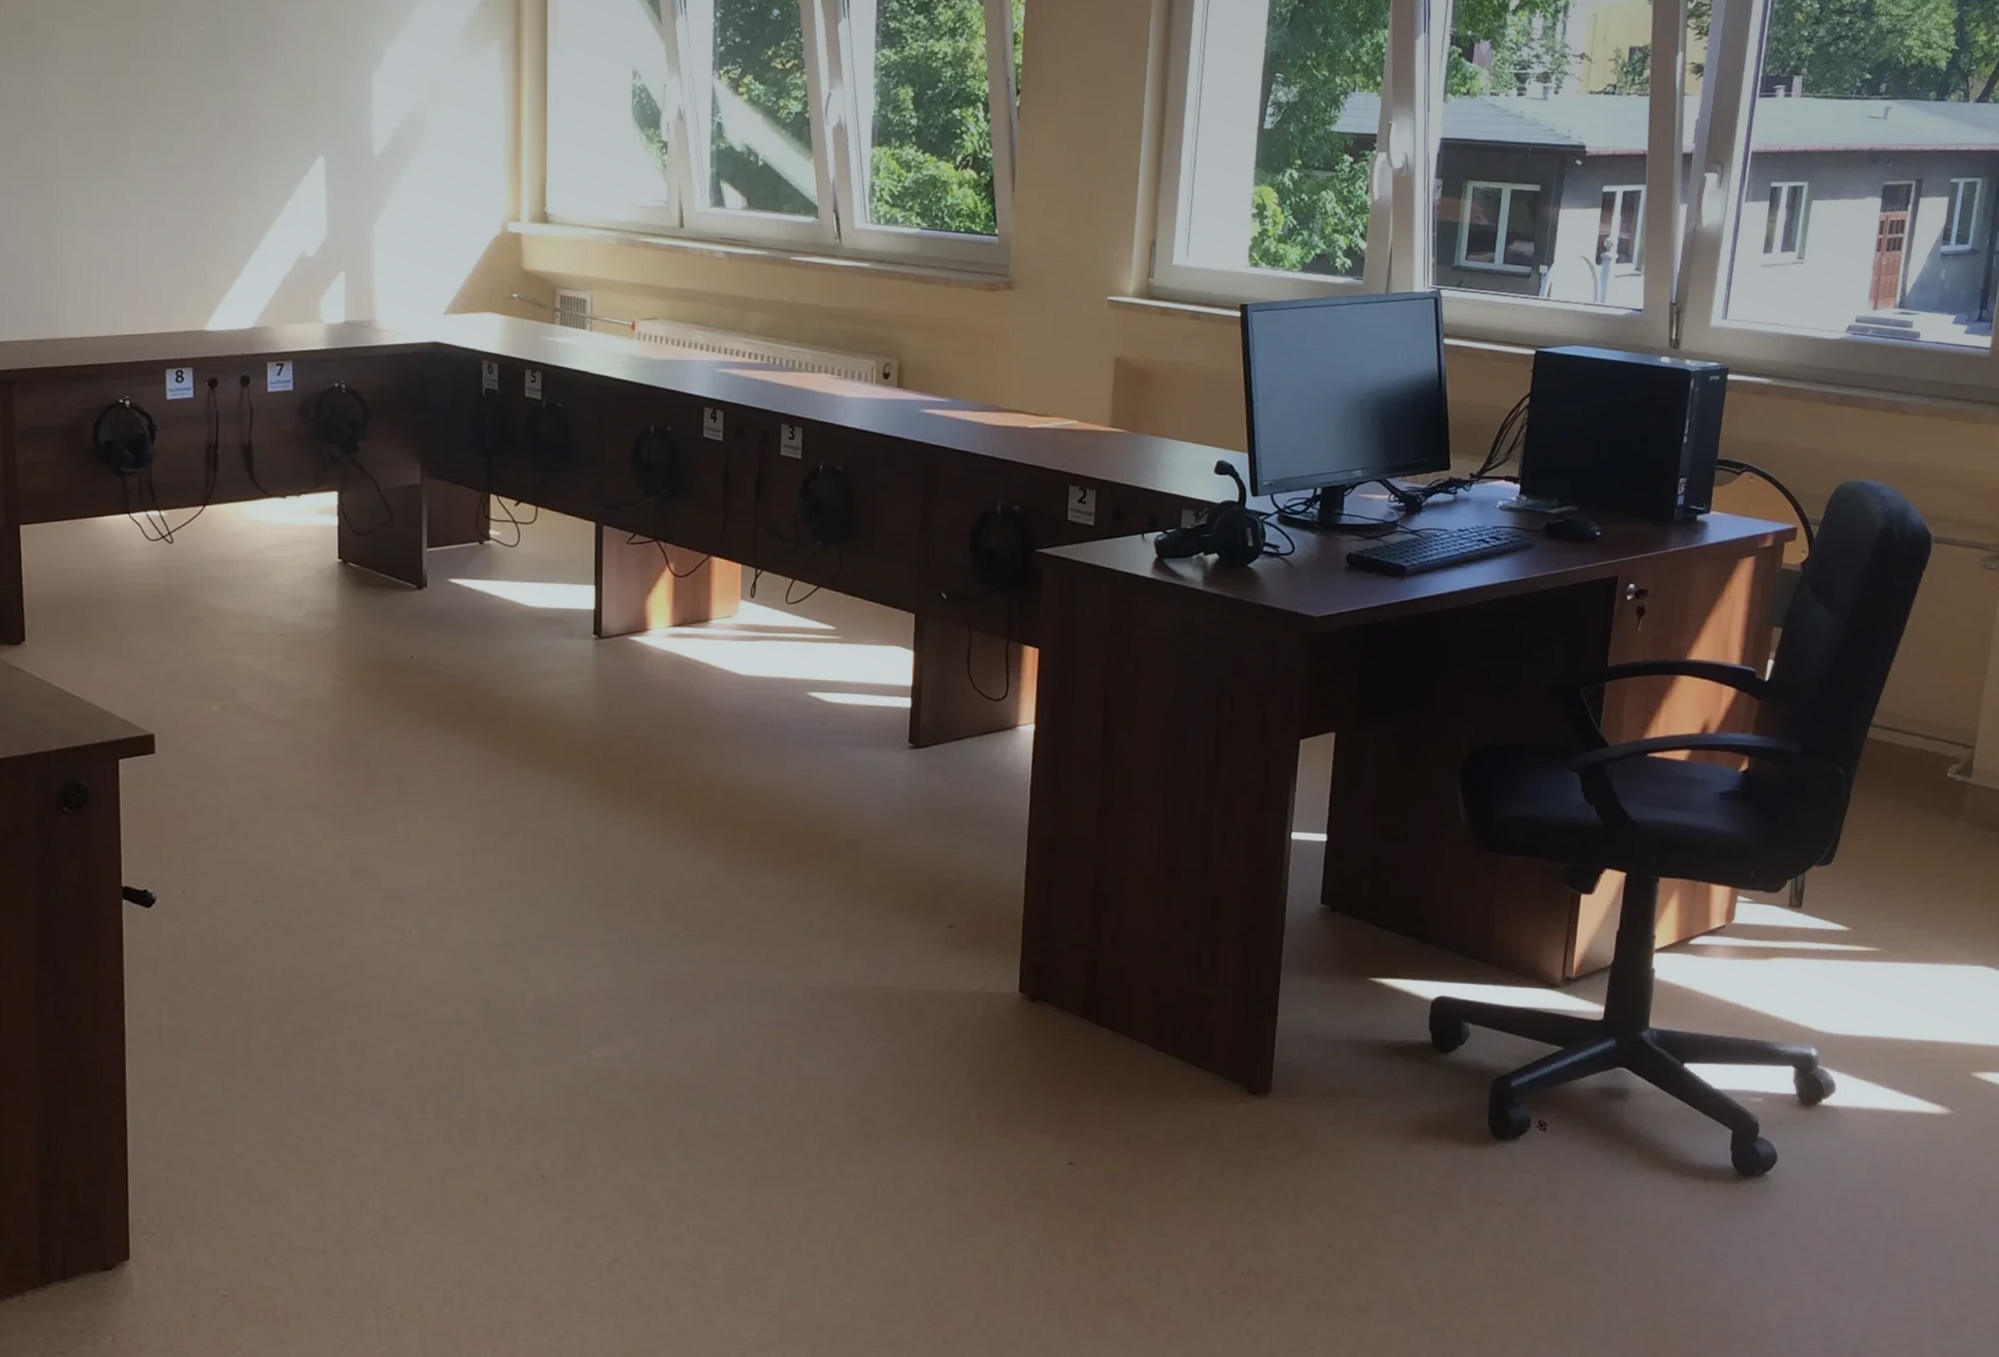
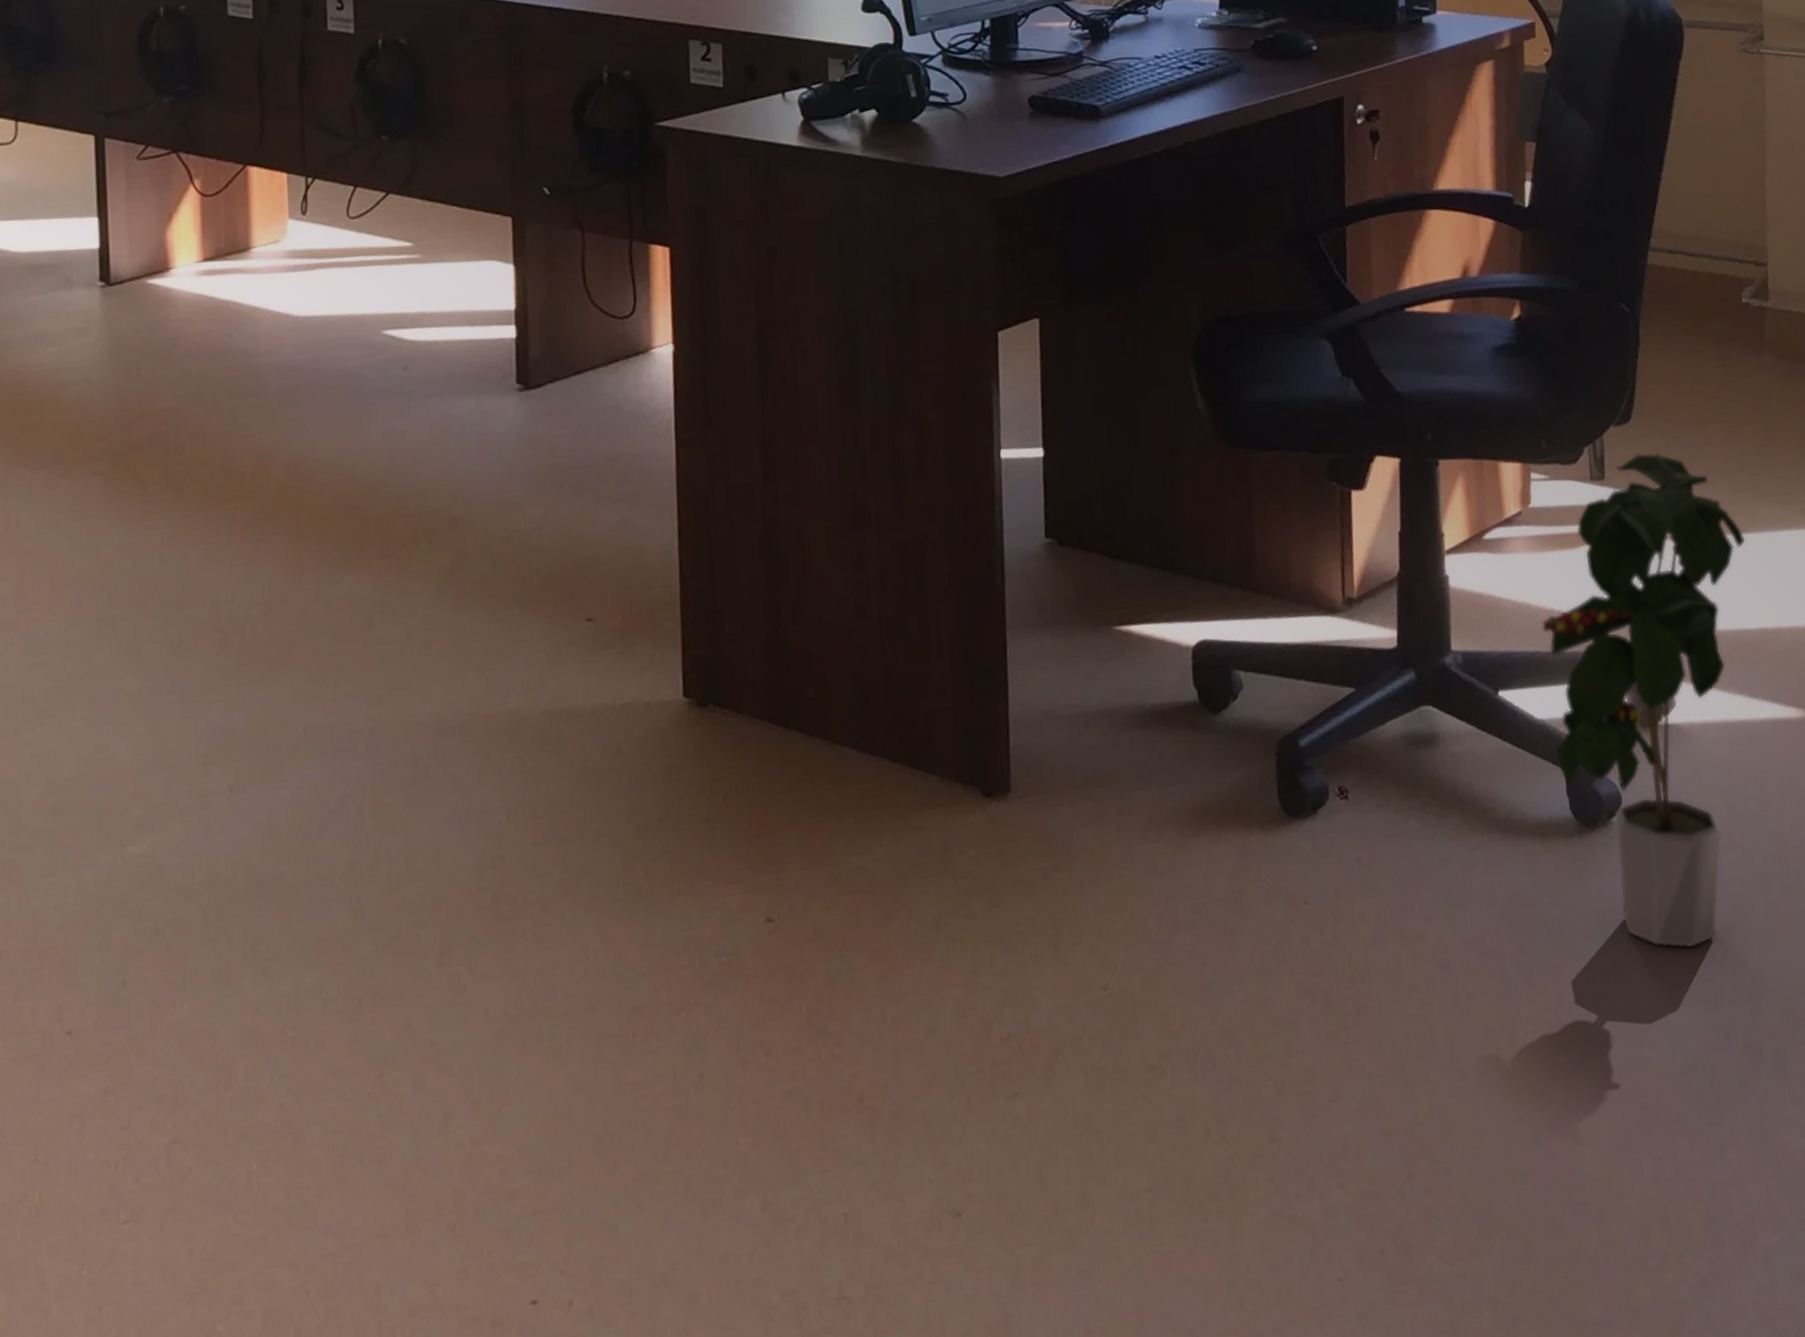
potted plant: none [1726,890,1918,1278] -> present [1541,452,1746,949]

